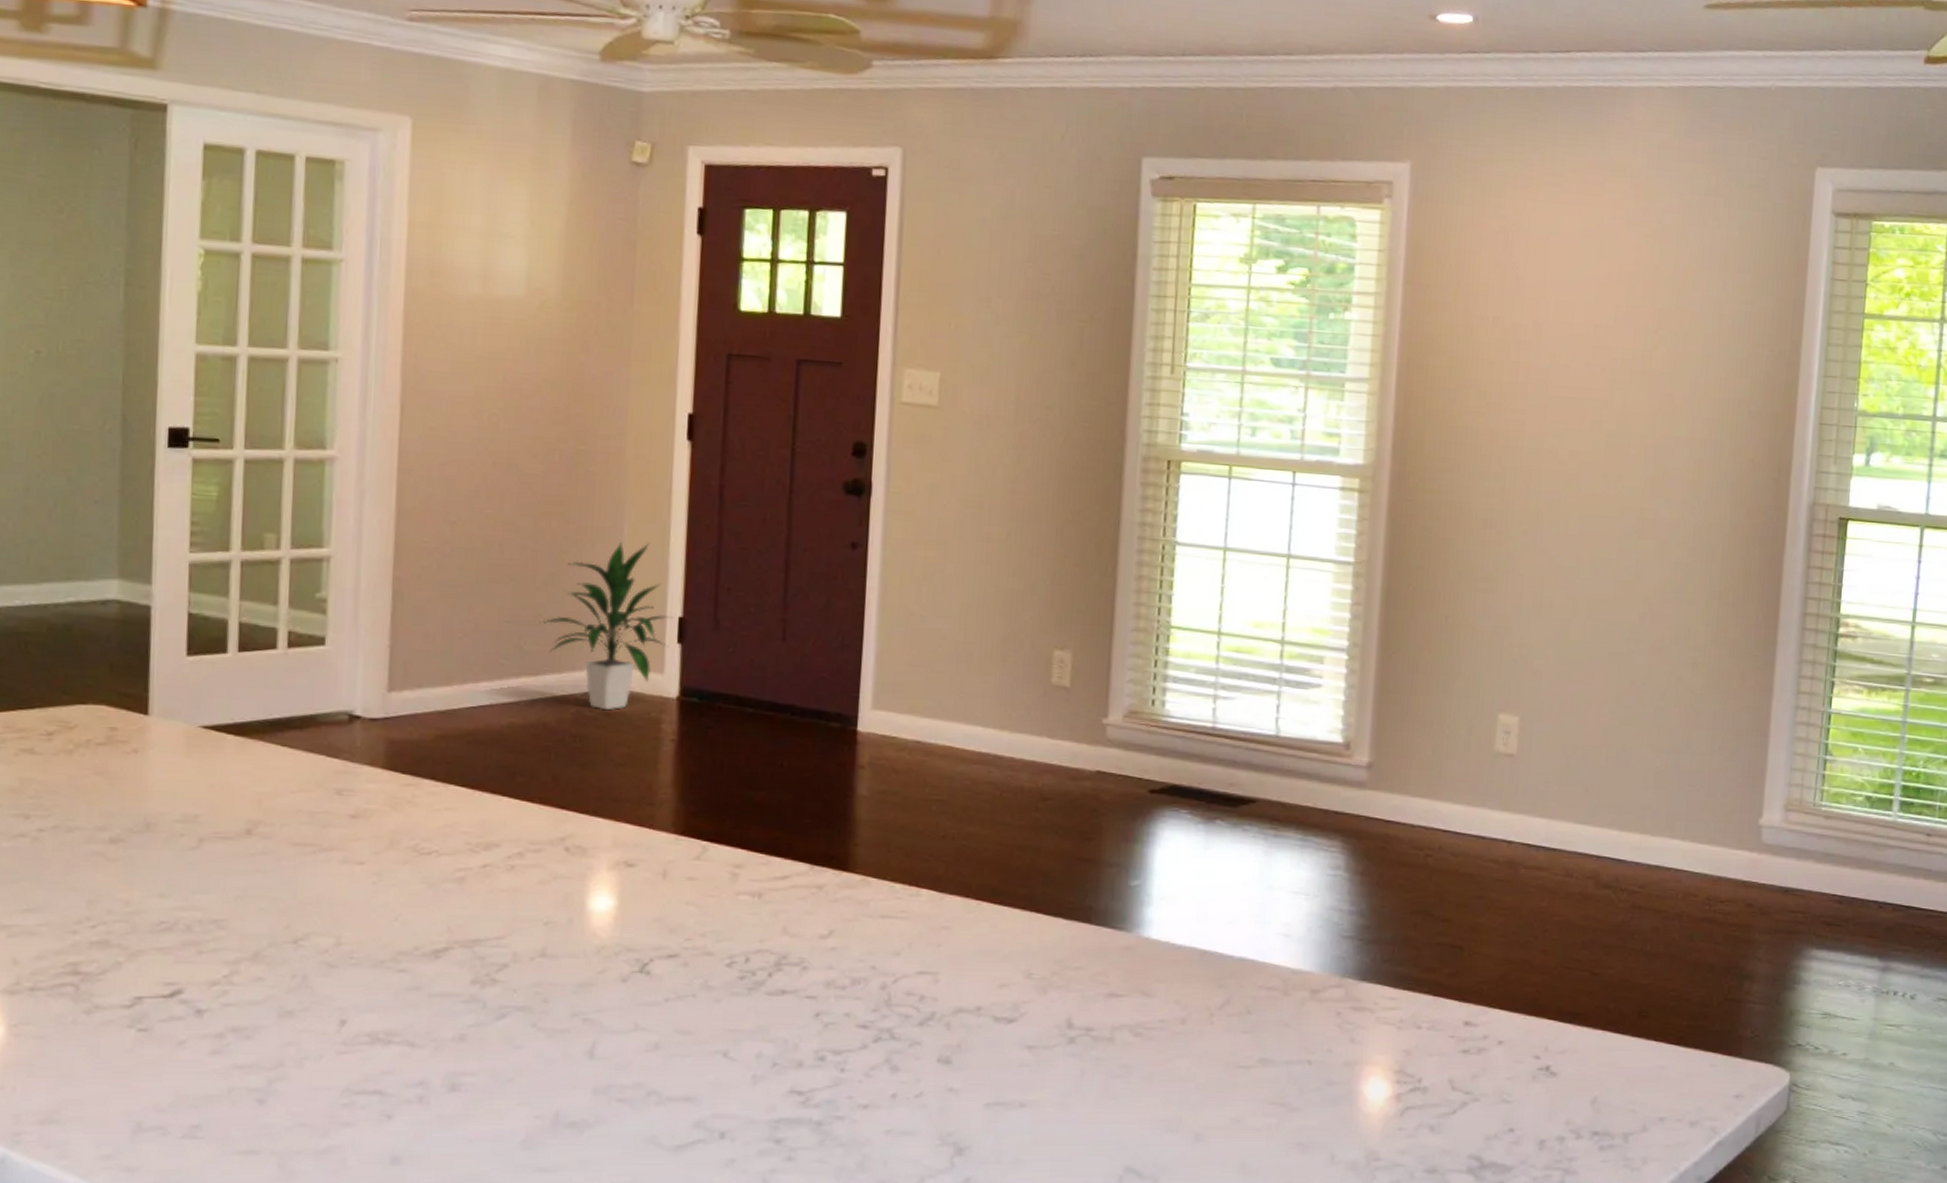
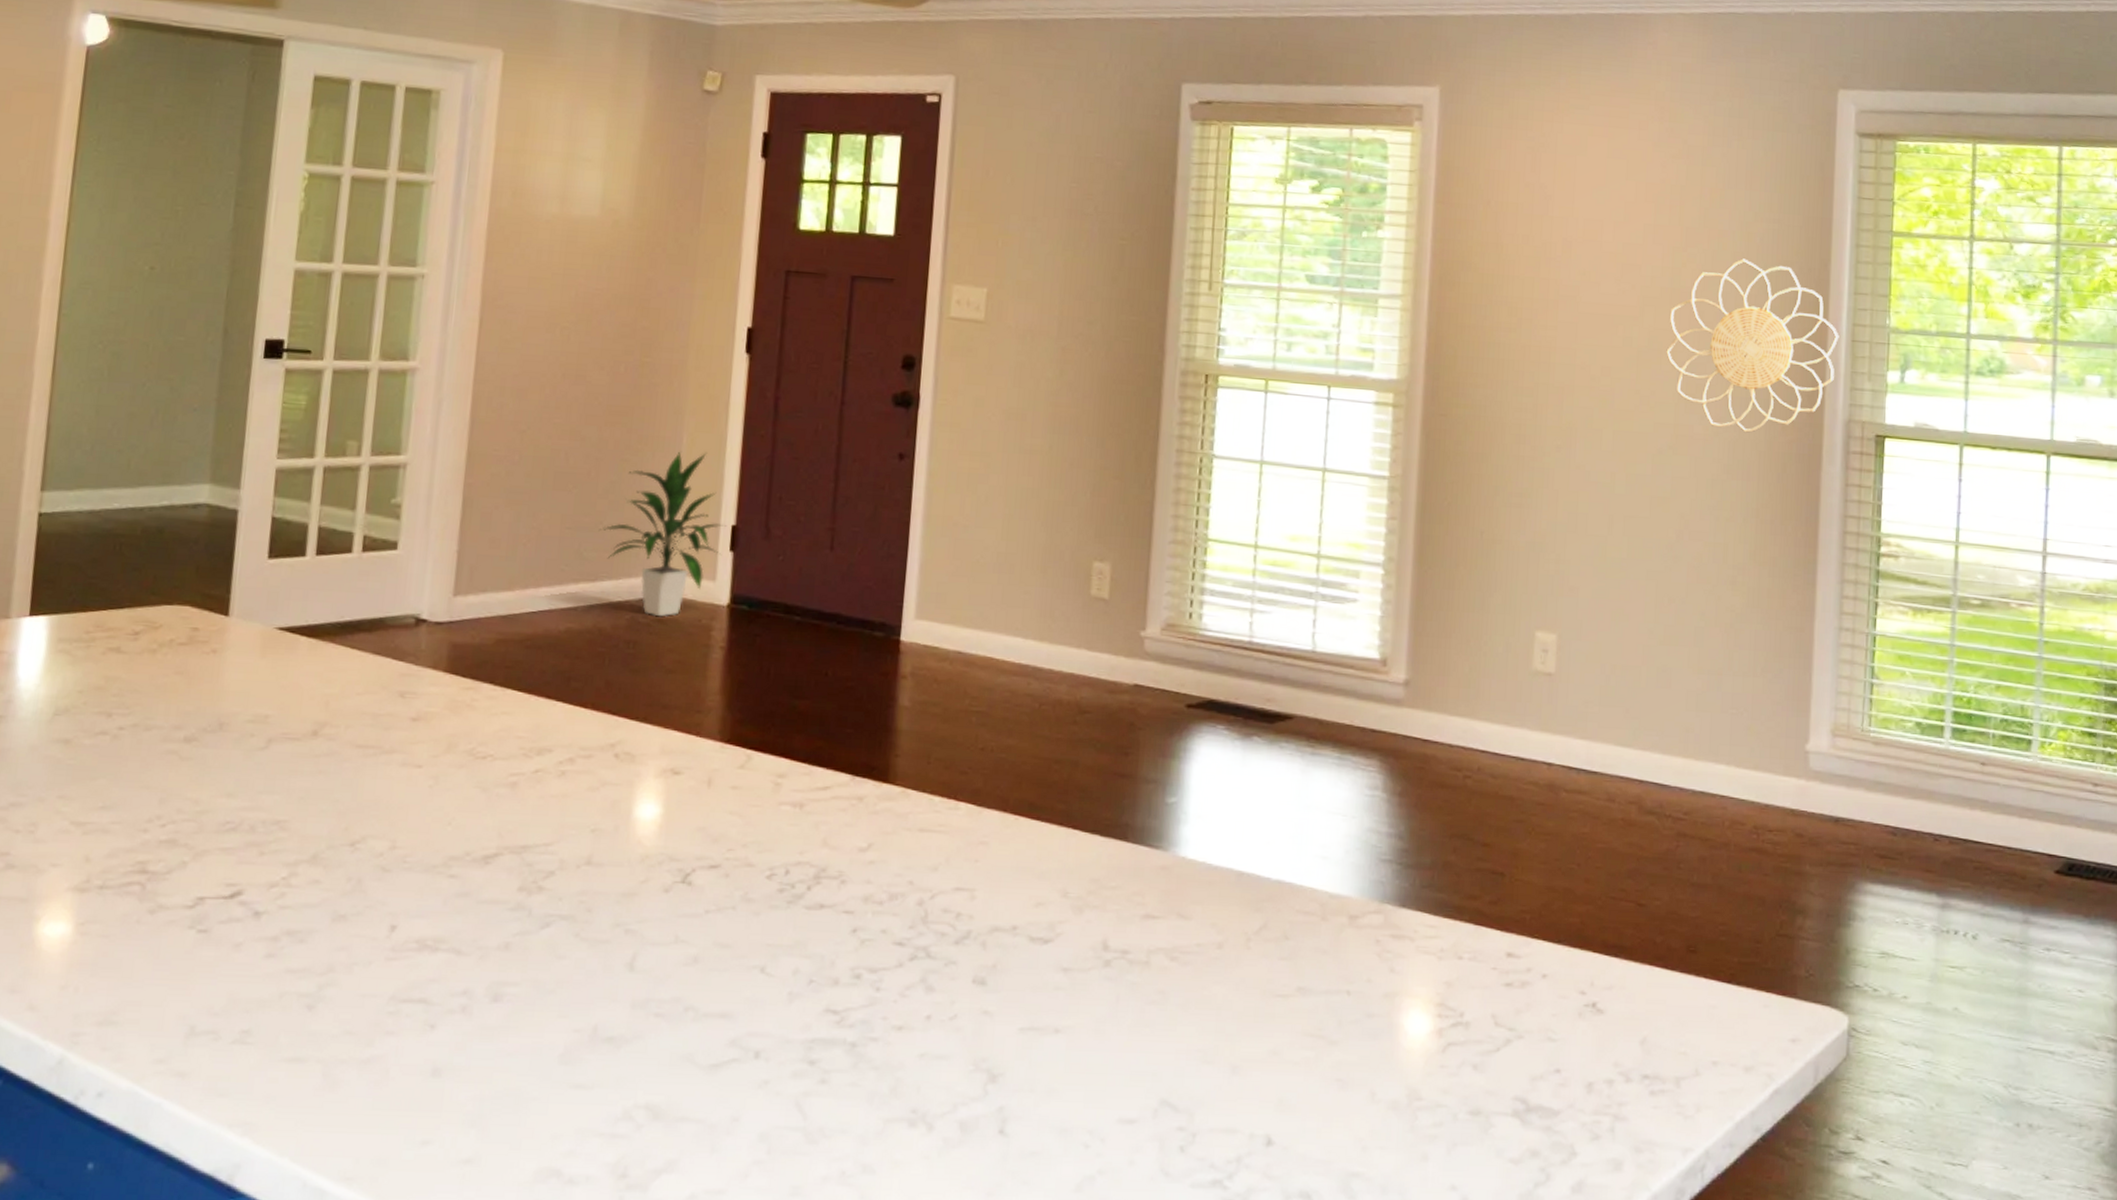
decorative wall piece: none [1634,341,1807,516] -> present [1666,258,1839,433]

